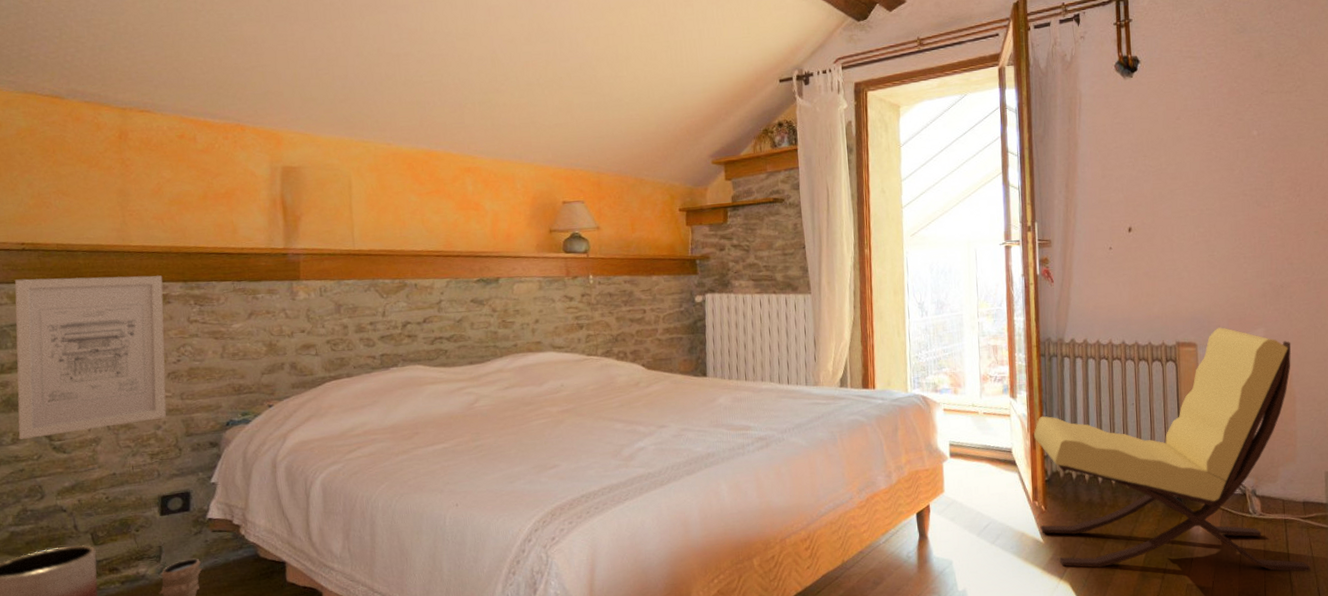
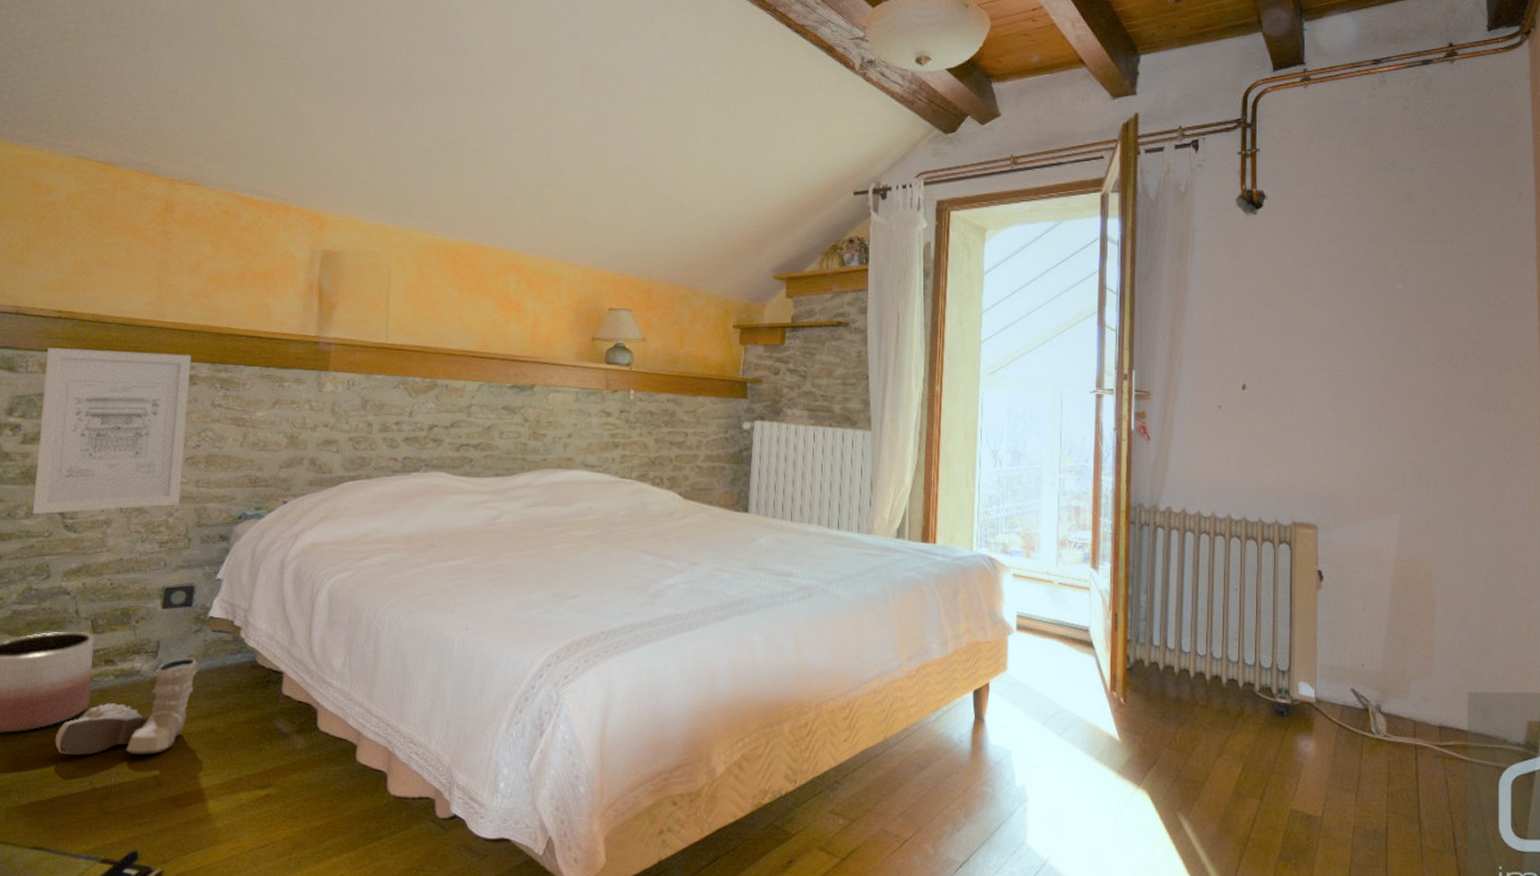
lounge chair: present [1033,327,1311,572] -> none [1115,509,1445,811]

